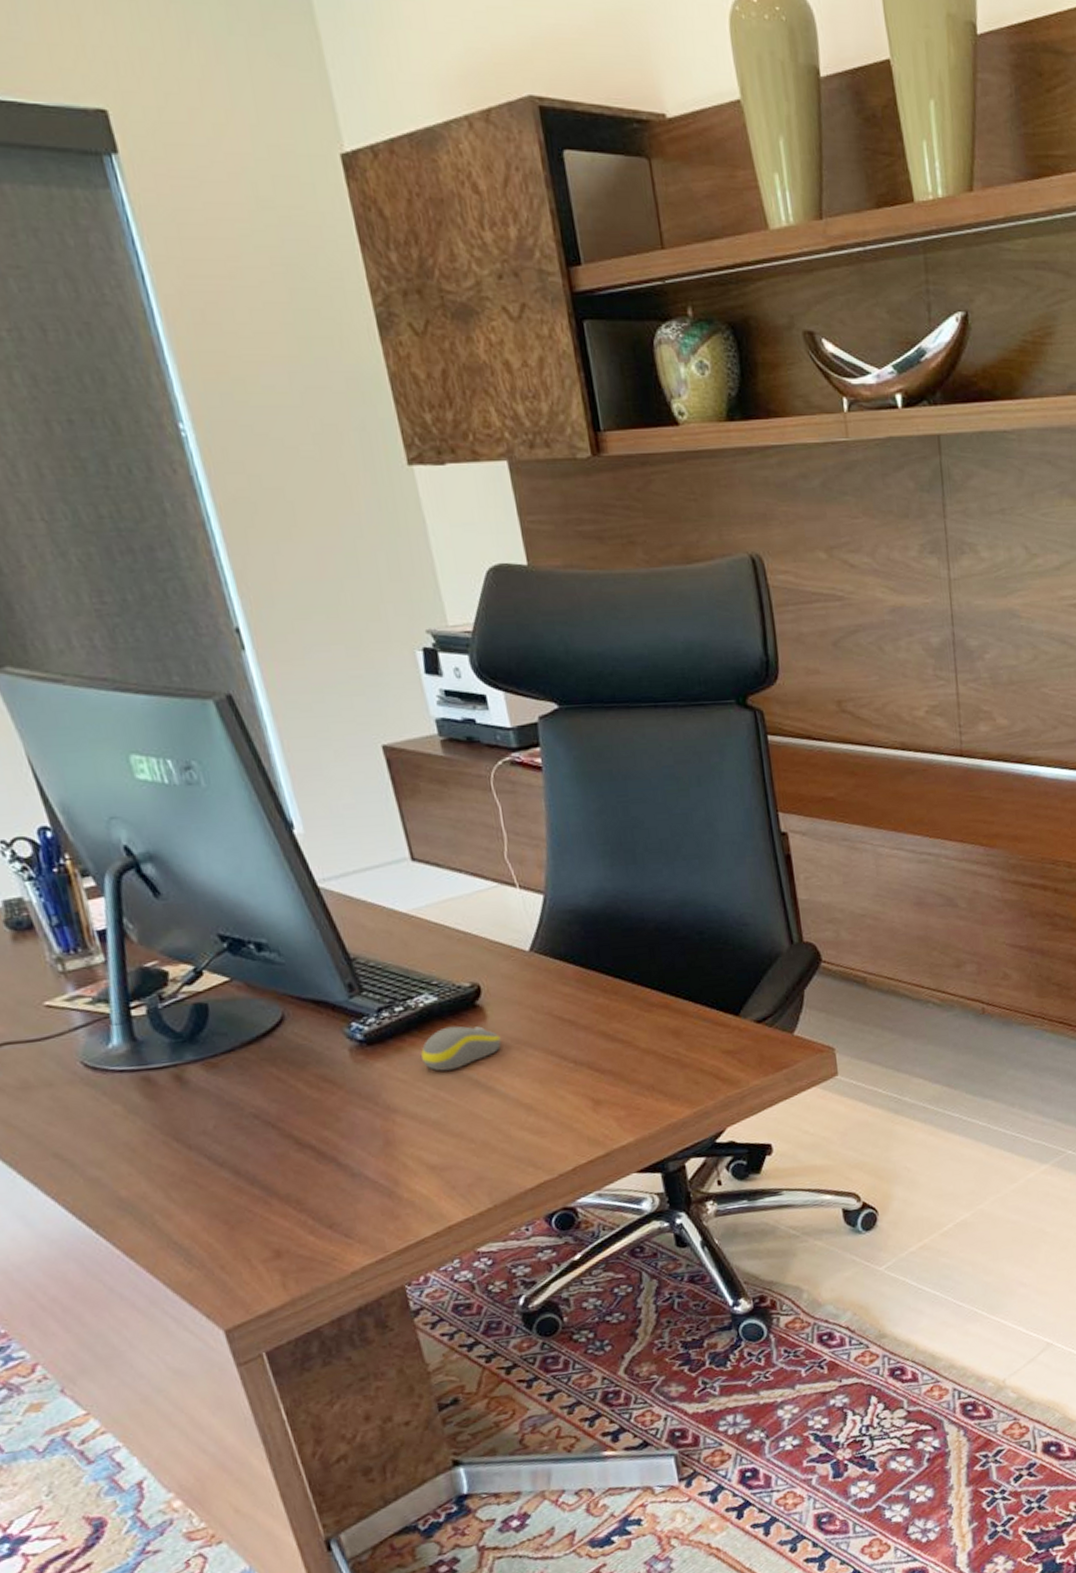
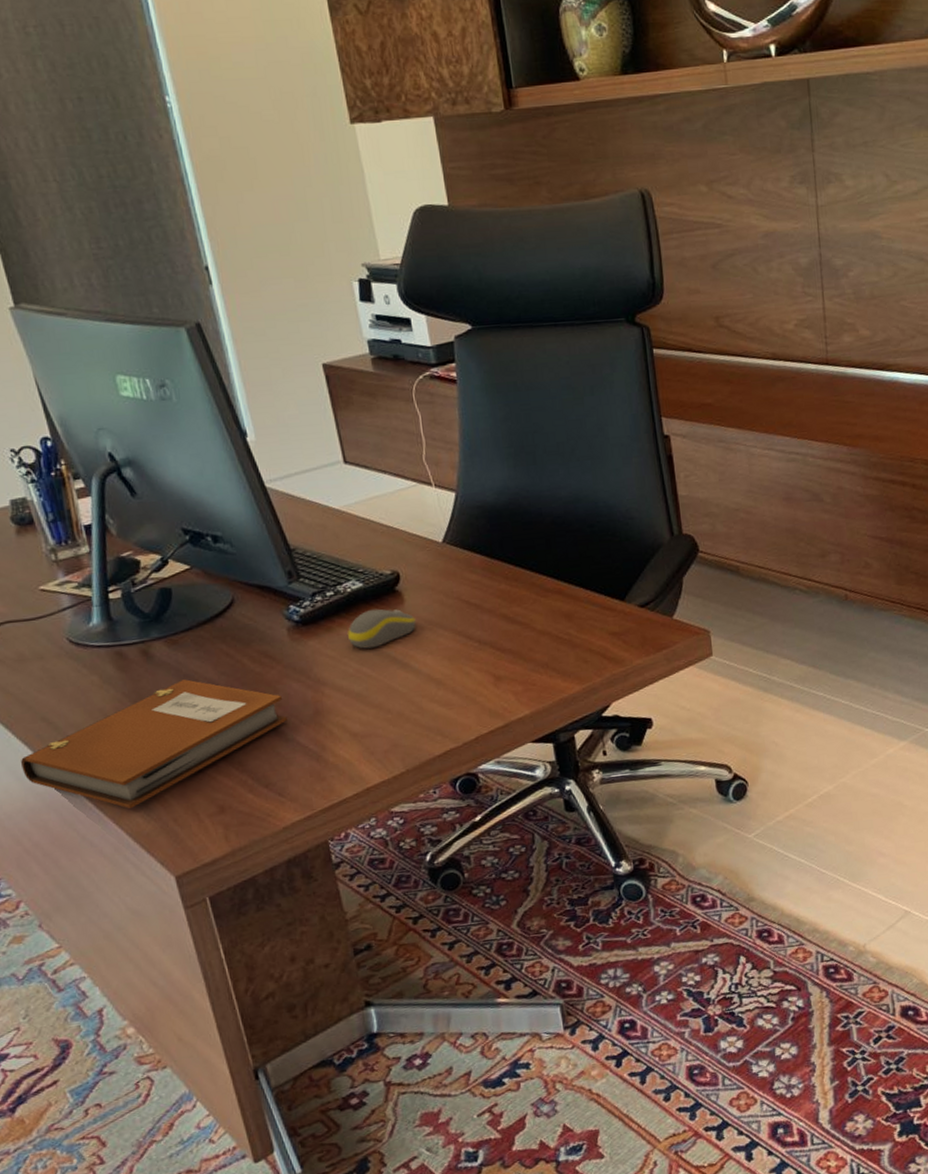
notebook: none [30,1108,352,1256] -> present [21,679,287,809]

